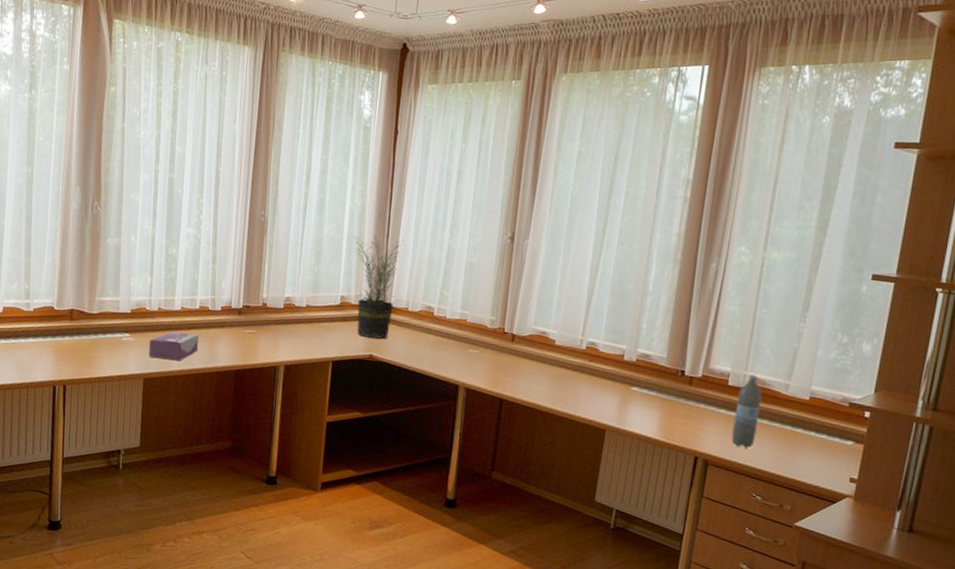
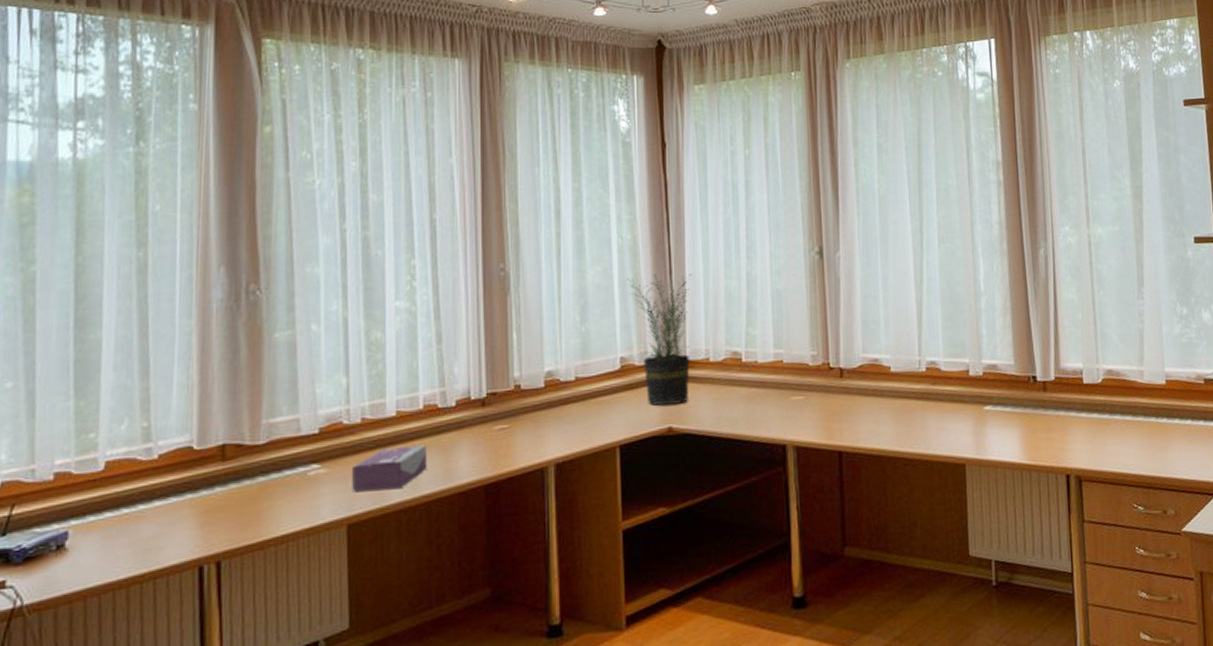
water bottle: present [731,374,762,448] -> none [1095,366,1123,453]

